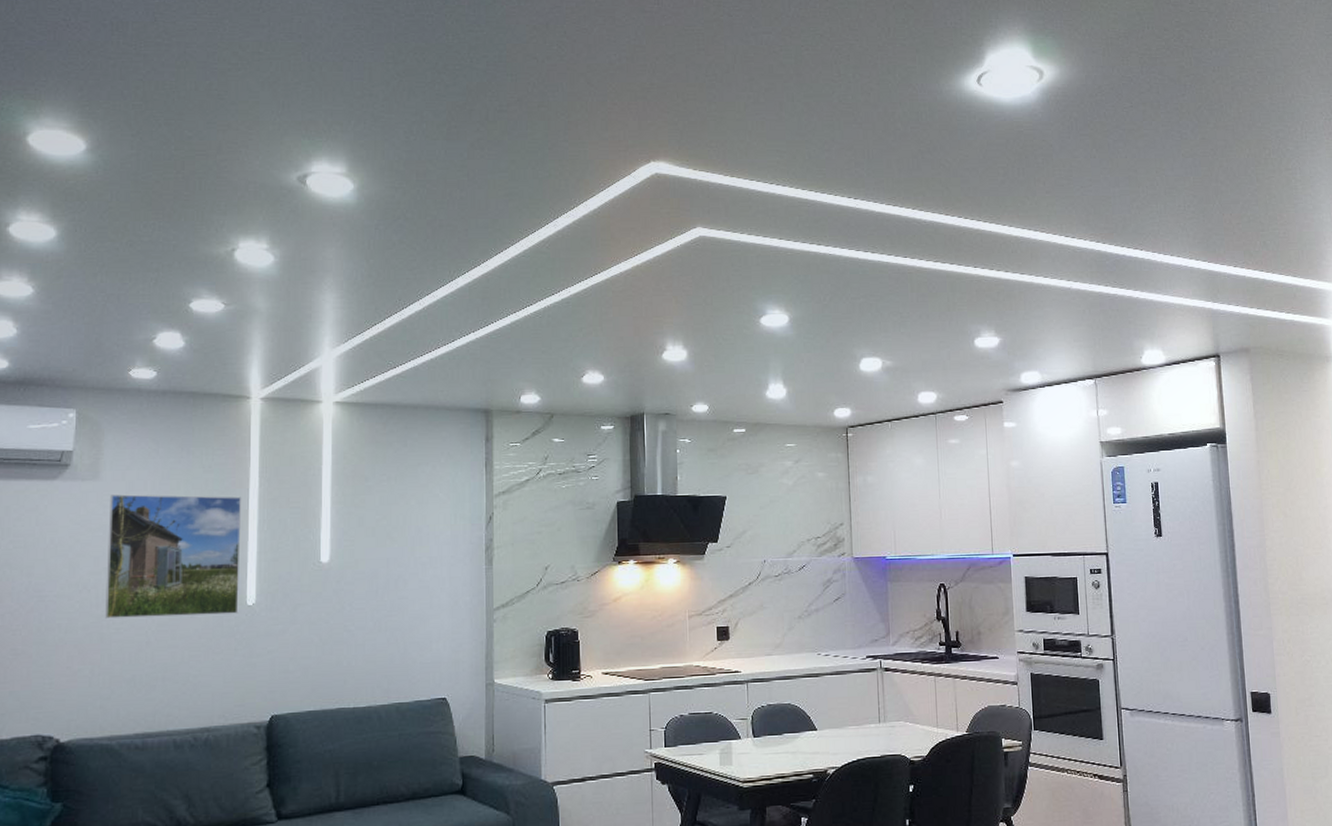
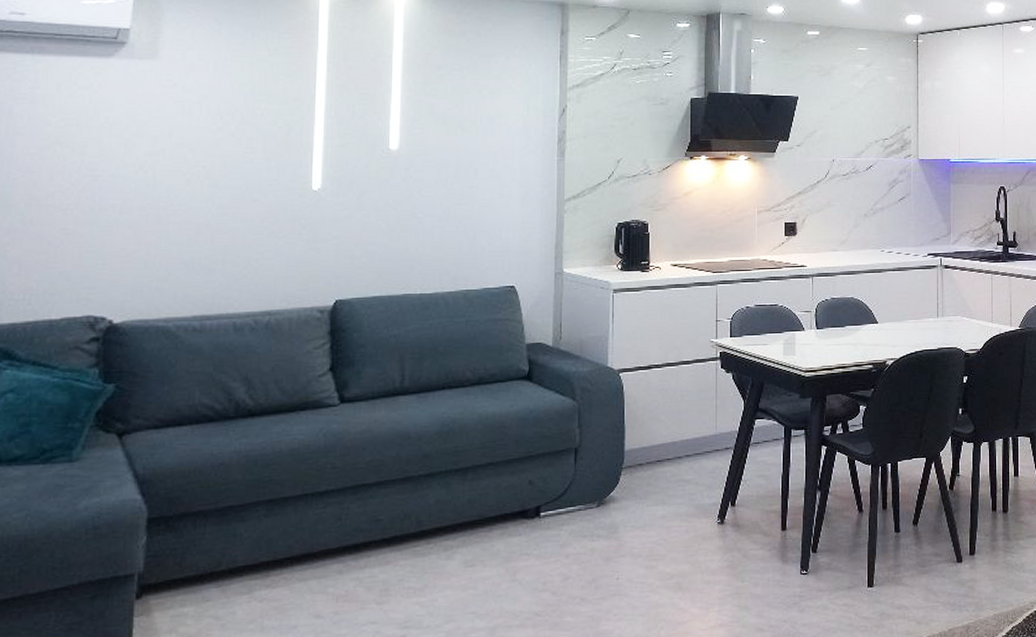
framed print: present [105,494,242,619] -> none [163,75,309,200]

